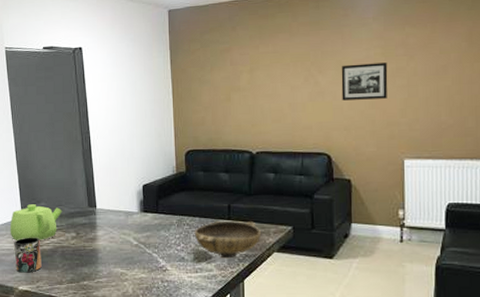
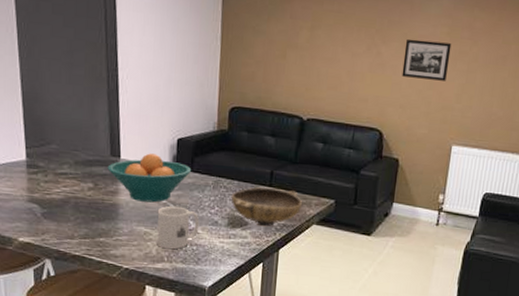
teapot: present [9,204,63,240] -> none [9,145,79,188]
mug: present [14,237,42,273] -> none [14,182,49,223]
fruit bowl: none [86,201,158,245] -> present [107,153,192,203]
mug: none [130,246,168,287] -> present [157,206,200,250]

